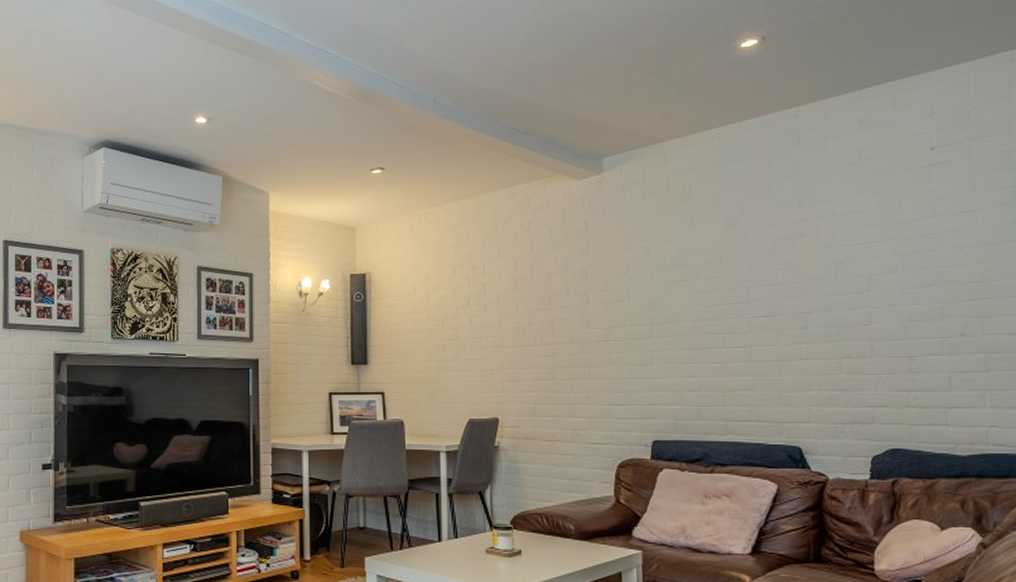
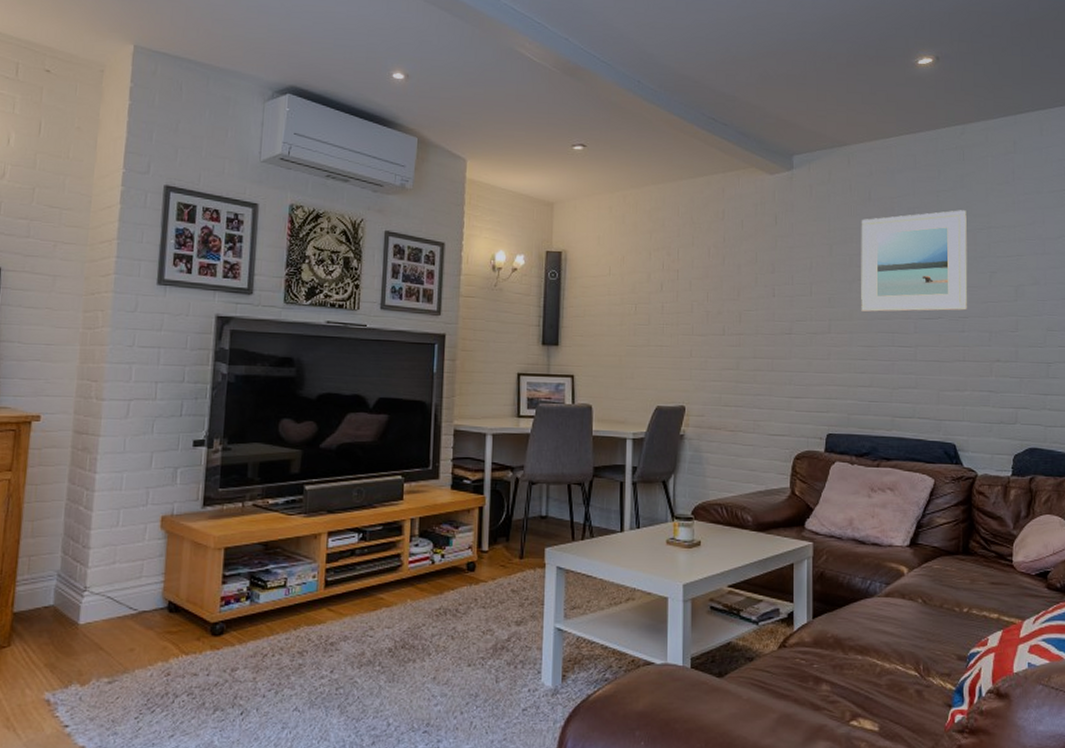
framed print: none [681,198,809,313] -> present [861,210,968,312]

